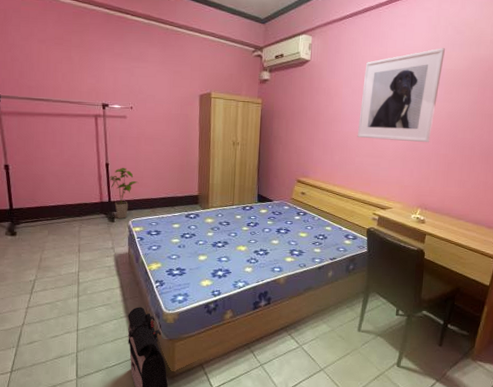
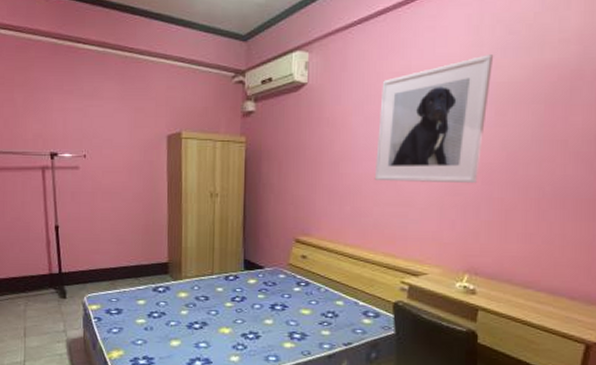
house plant: present [108,168,139,219] -> none [58,231,95,295]

